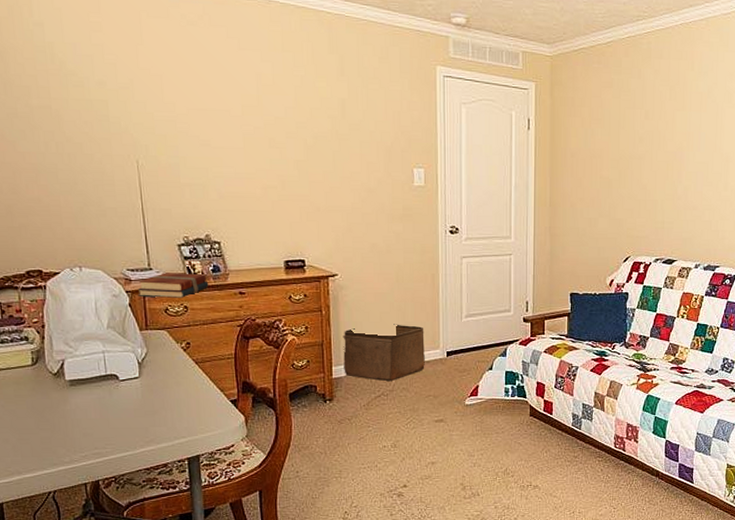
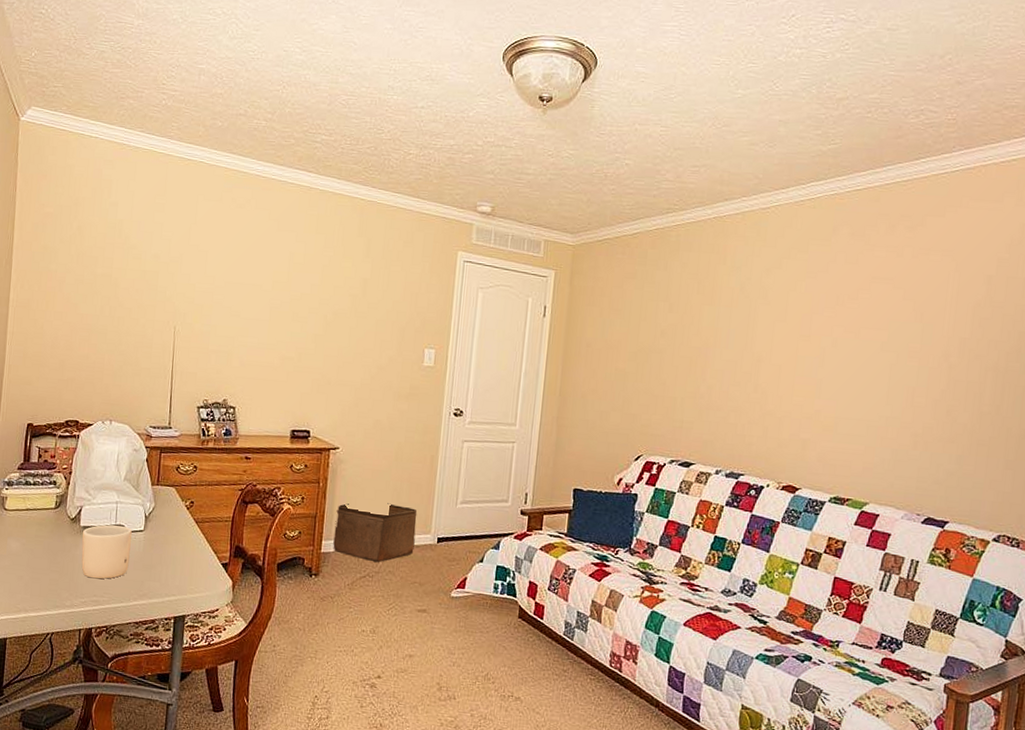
mug: none [69,374,129,432] -> present [81,524,132,579]
books: present [137,273,209,298] -> none [155,432,219,458]

